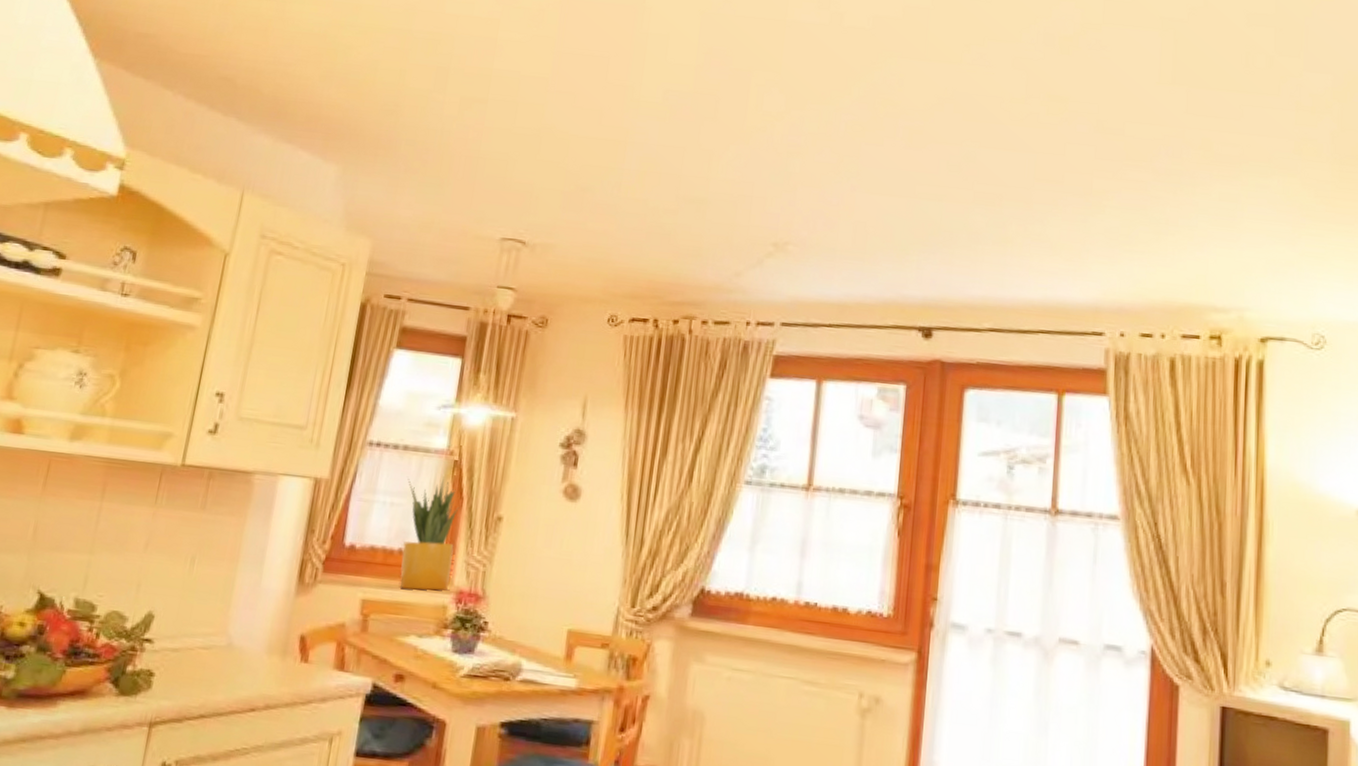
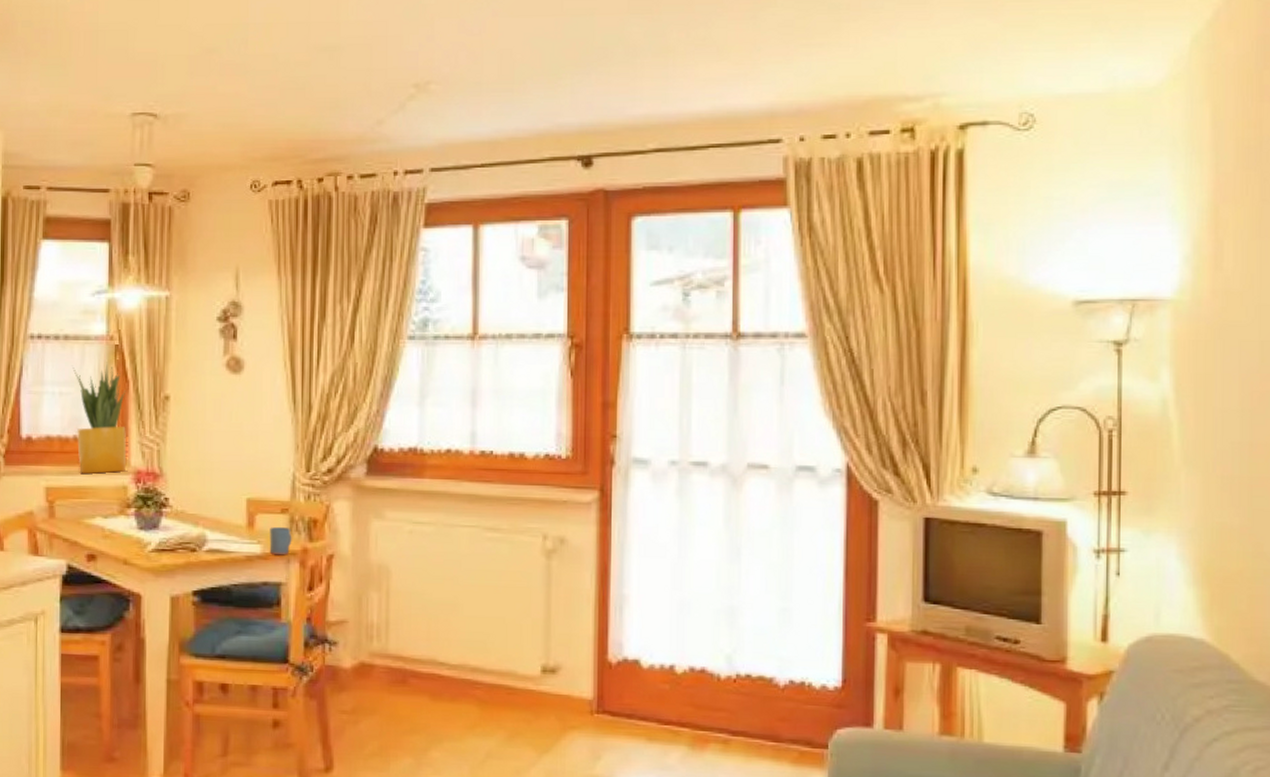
mug: none [584,662,610,692] -> present [269,527,292,555]

